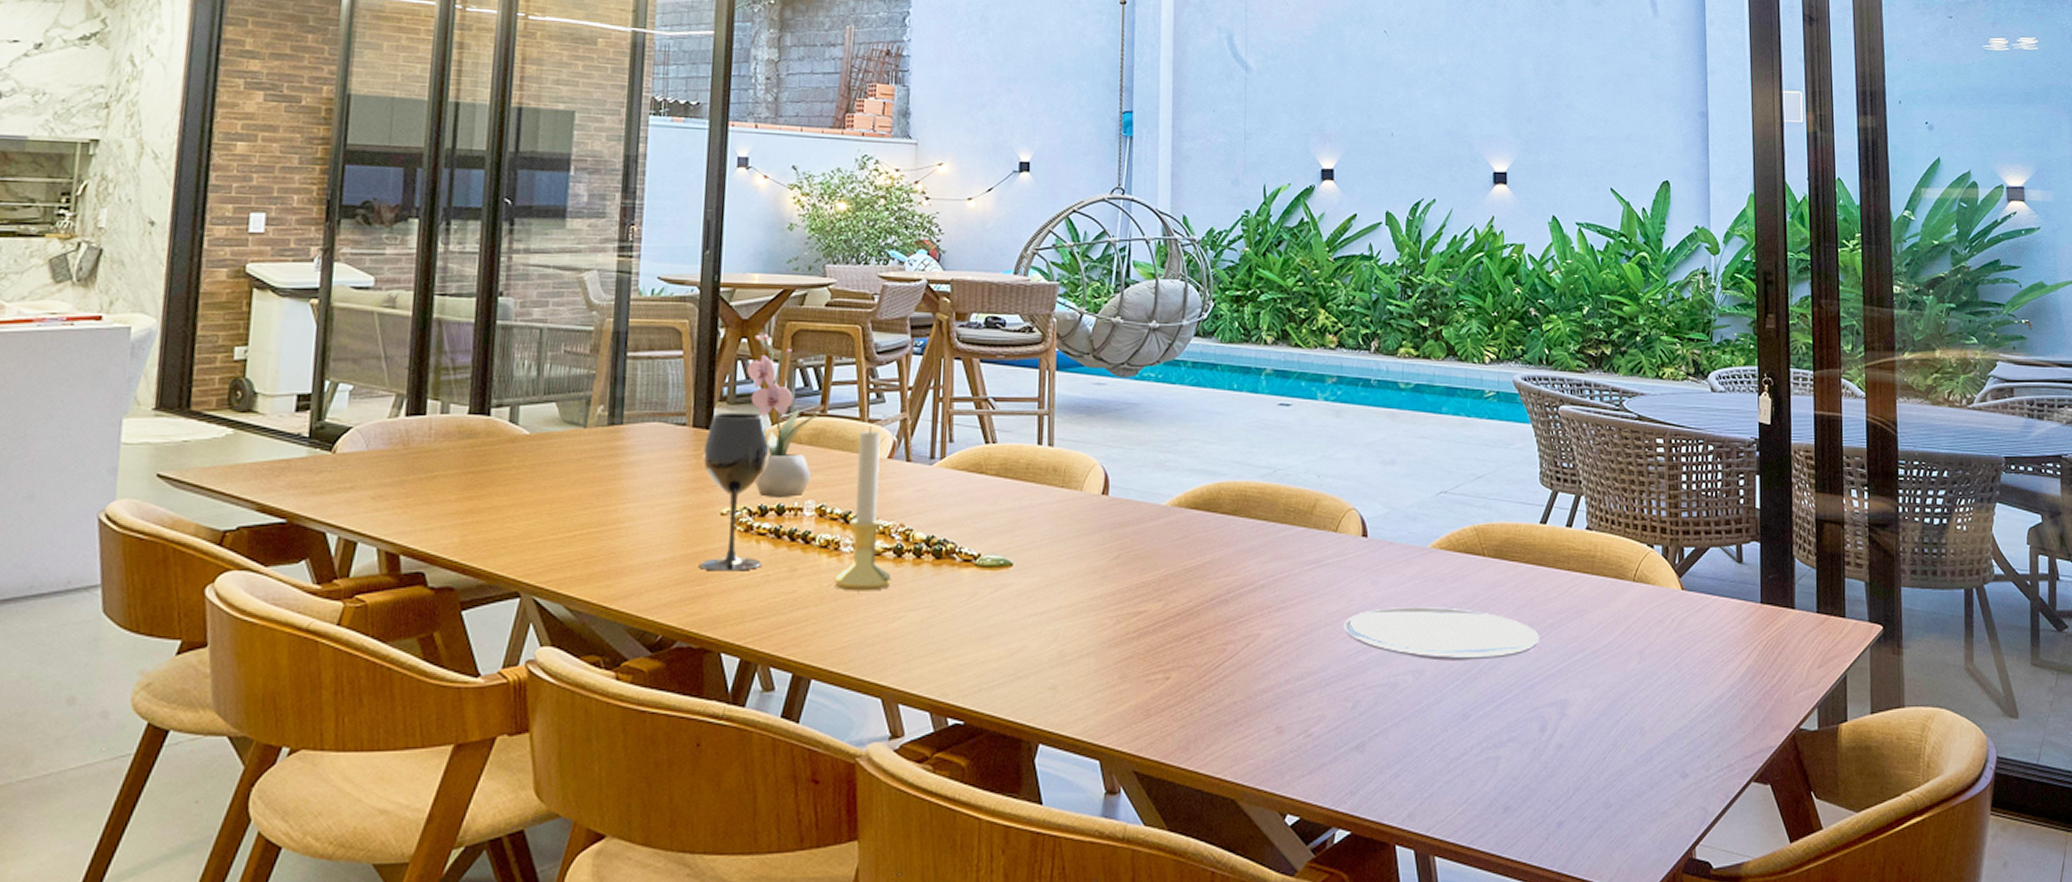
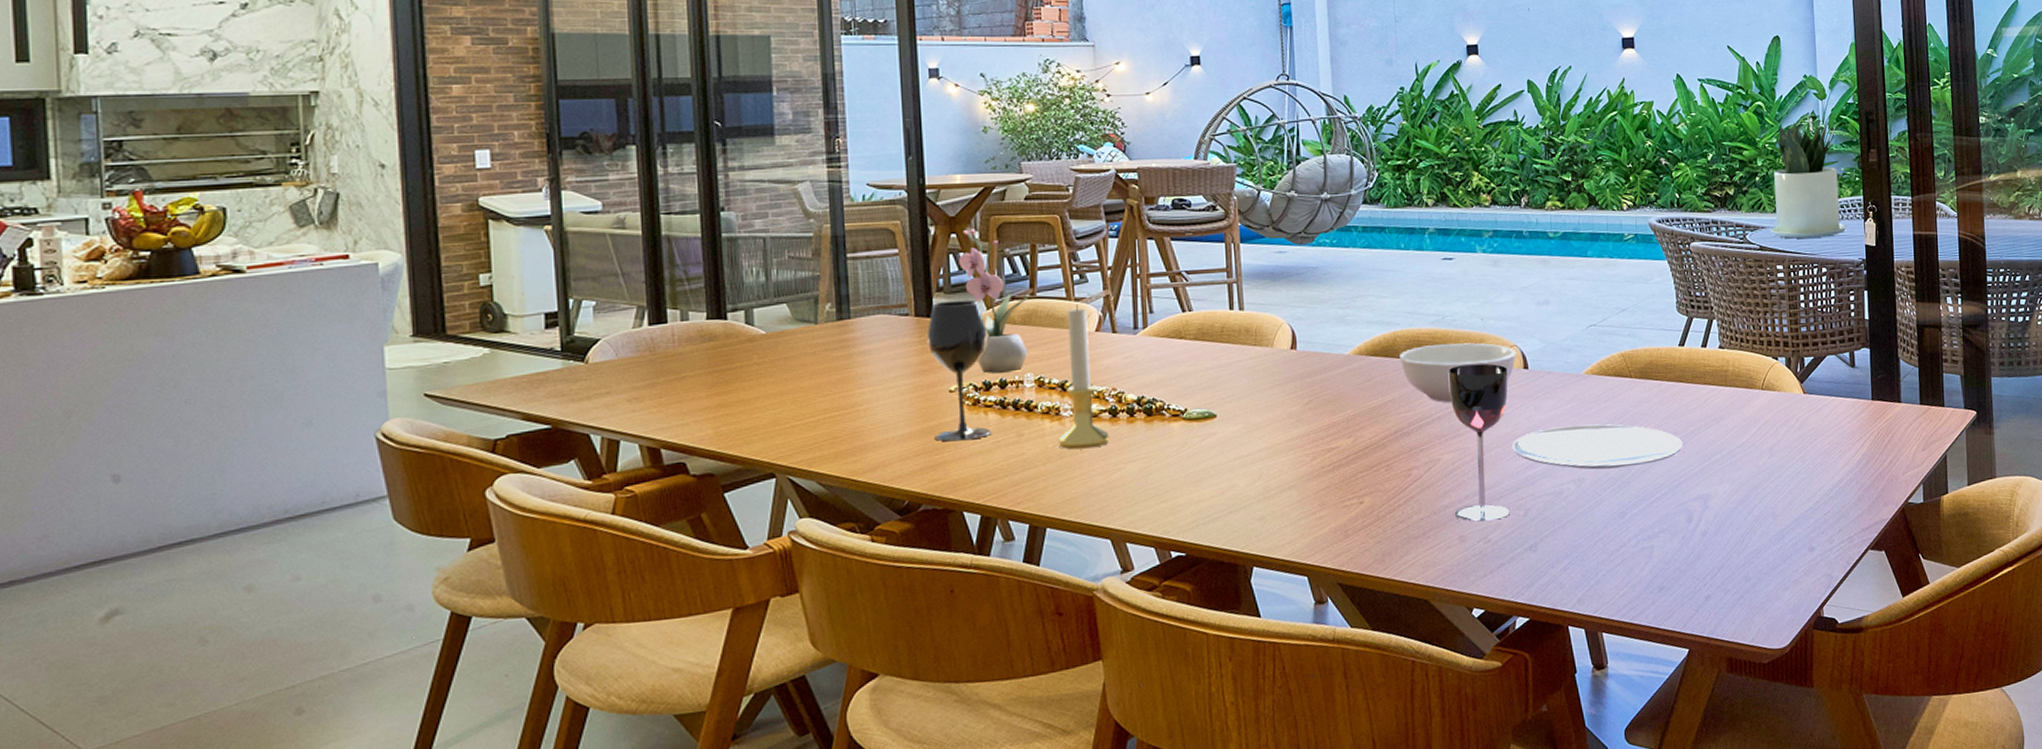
bowl: none [1223,502,1356,570] -> present [1400,343,1517,403]
wineglass: none [1272,526,1344,711] -> present [1448,363,1510,522]
planter: none [1650,278,1739,410] -> present [1770,121,1848,239]

